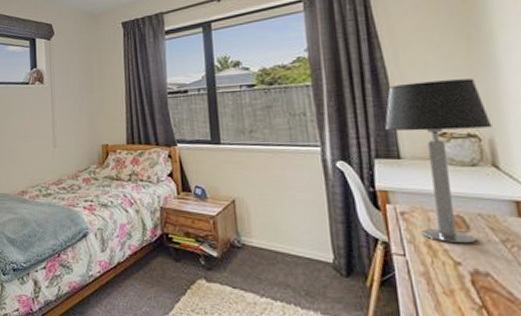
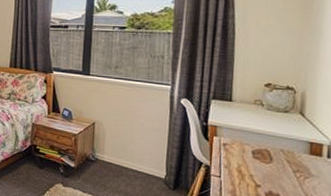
table lamp: present [384,78,492,244] -> none [224,40,307,172]

